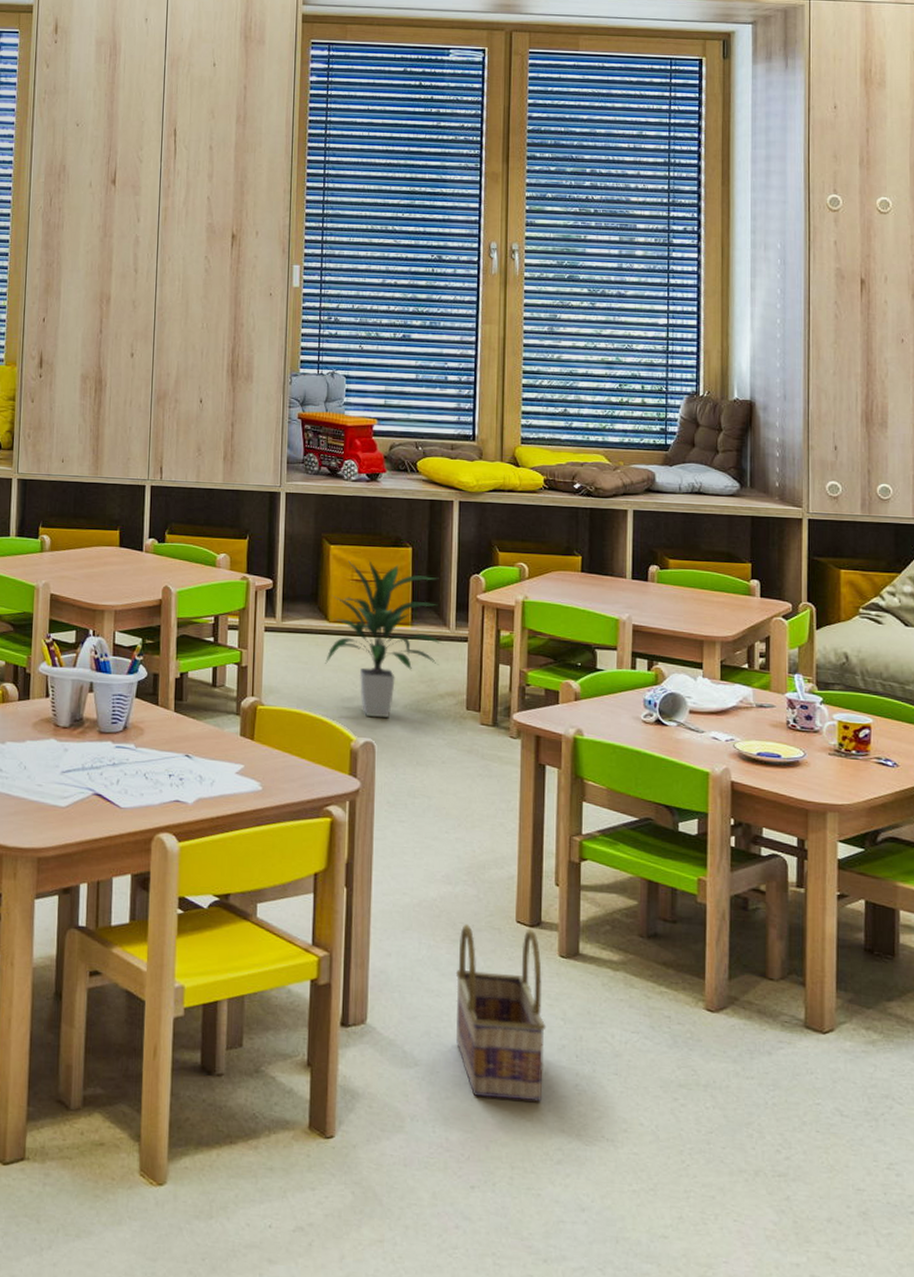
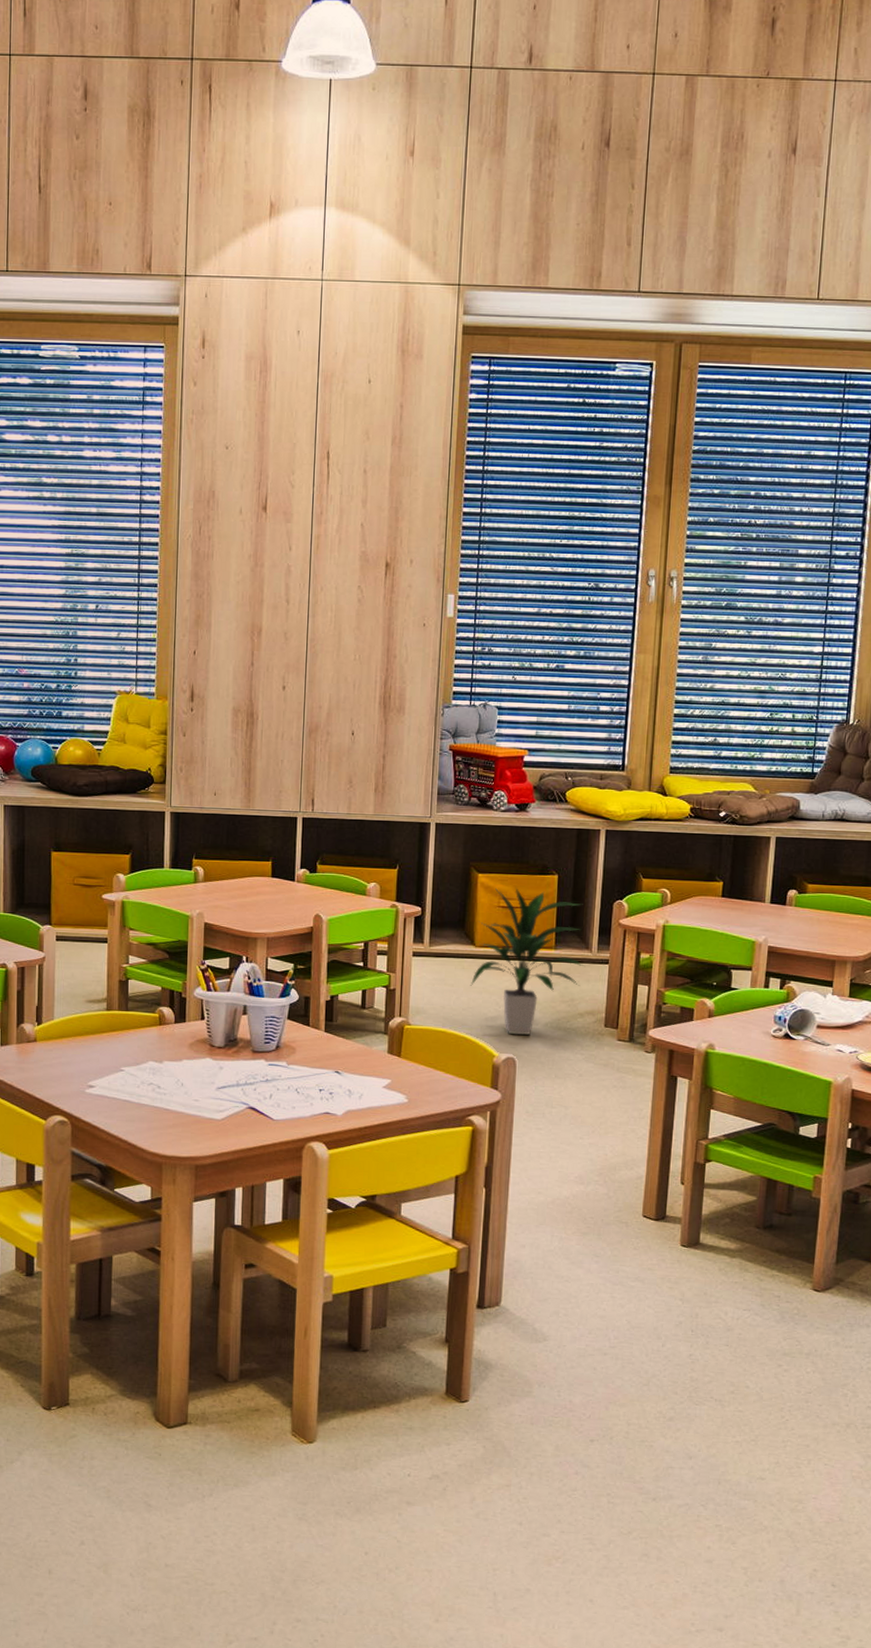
basket: present [455,924,546,1102] -> none [582,1219,666,1370]

